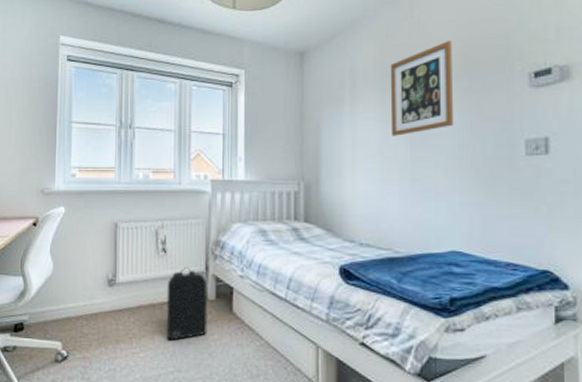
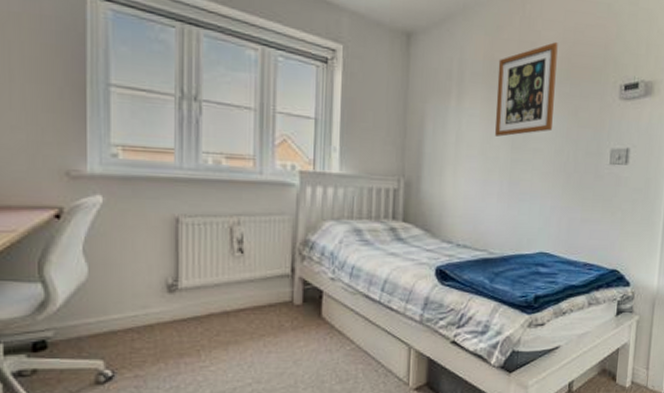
backpack: present [166,267,208,341] -> none [243,269,294,350]

